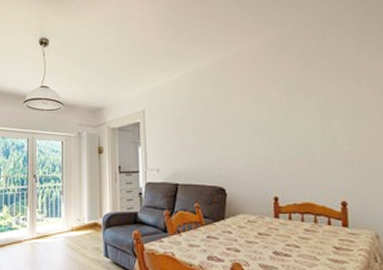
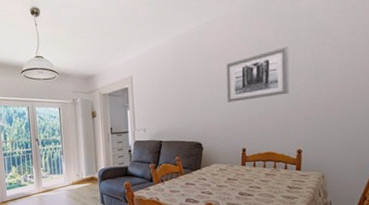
wall art: none [249,84,325,143] -> present [226,46,289,103]

